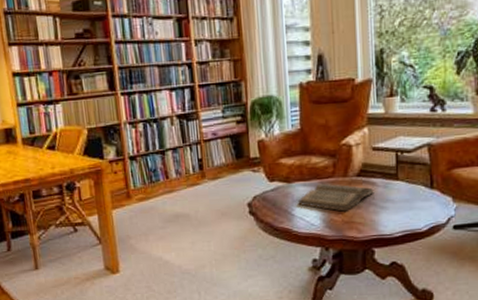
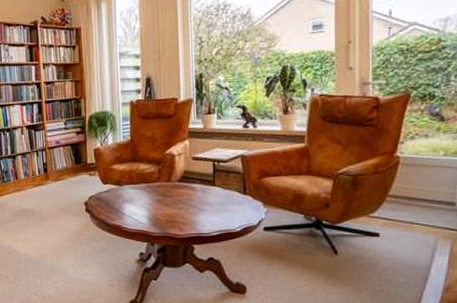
book: present [298,183,374,211] -> none [127,187,194,212]

